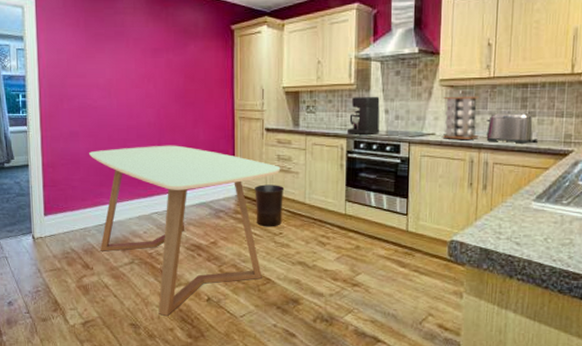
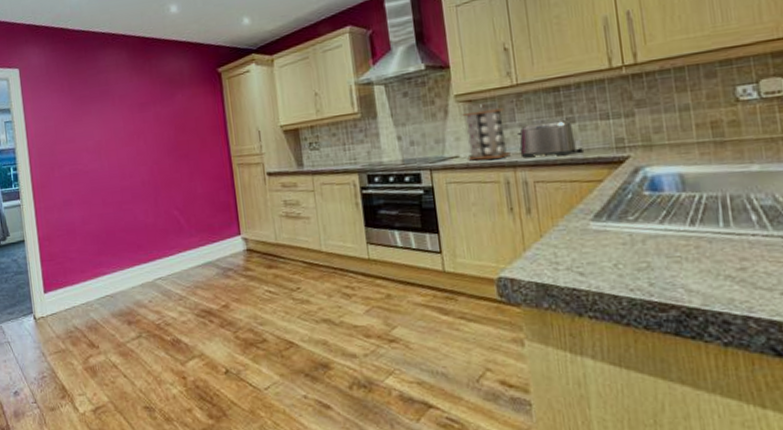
dining table: present [89,145,281,316] -> none [84,202,290,395]
waste bin: present [255,184,285,227] -> none [263,233,298,283]
coffee maker: present [348,96,380,136] -> none [358,122,395,168]

